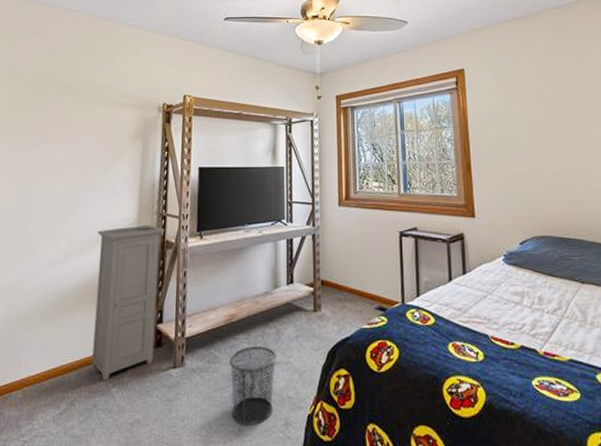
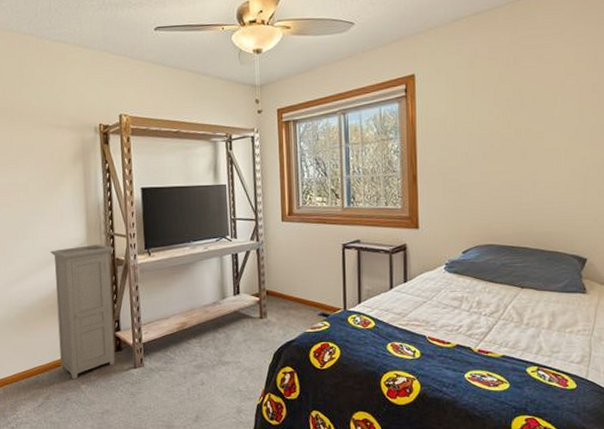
waste bin: present [229,346,277,425] -> none [184,349,227,413]

